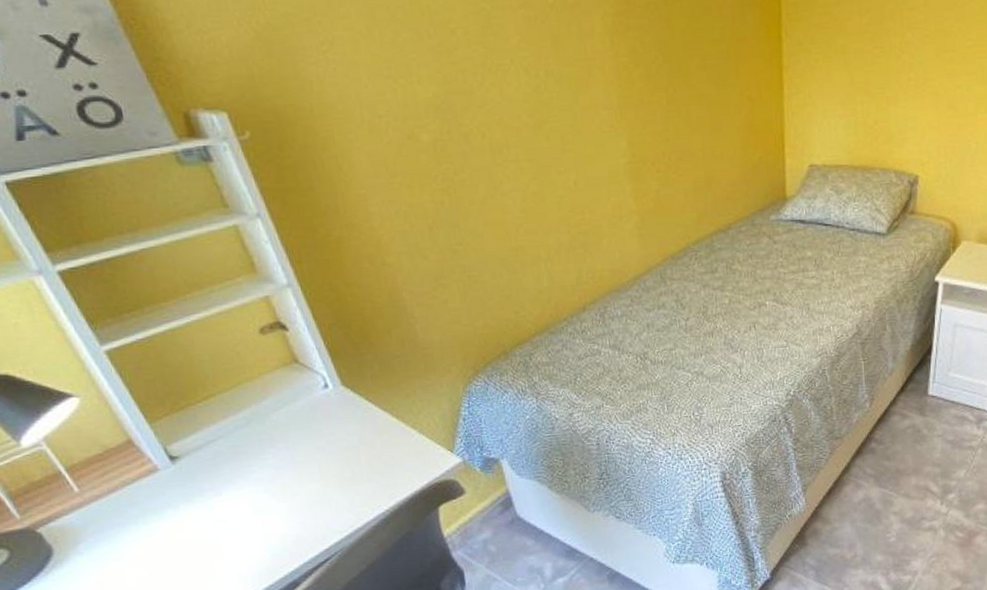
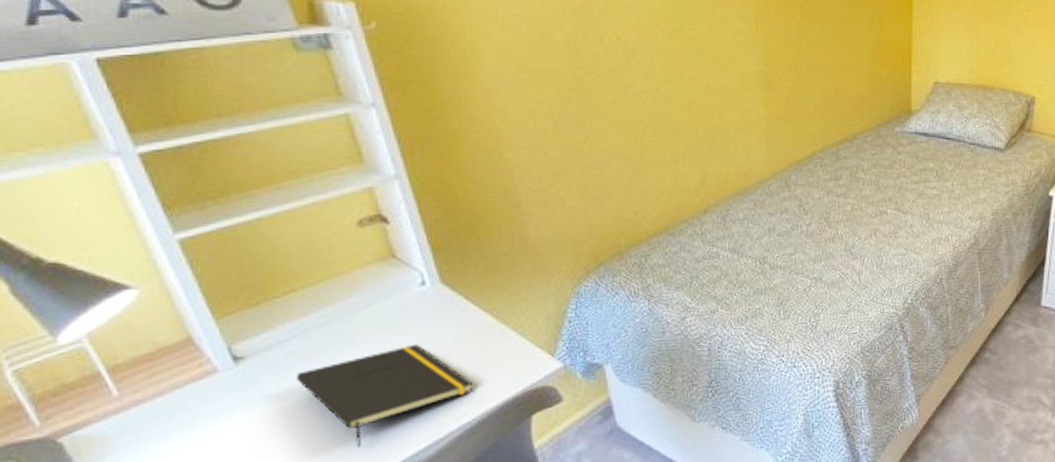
notepad: none [225,443,383,536] -> present [295,345,474,448]

